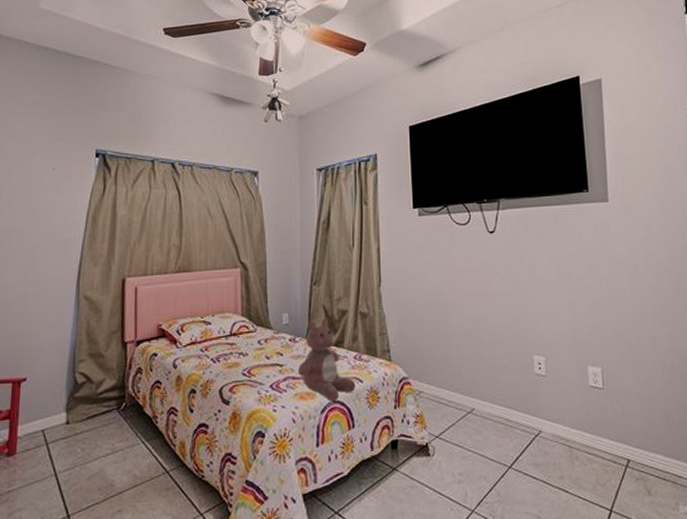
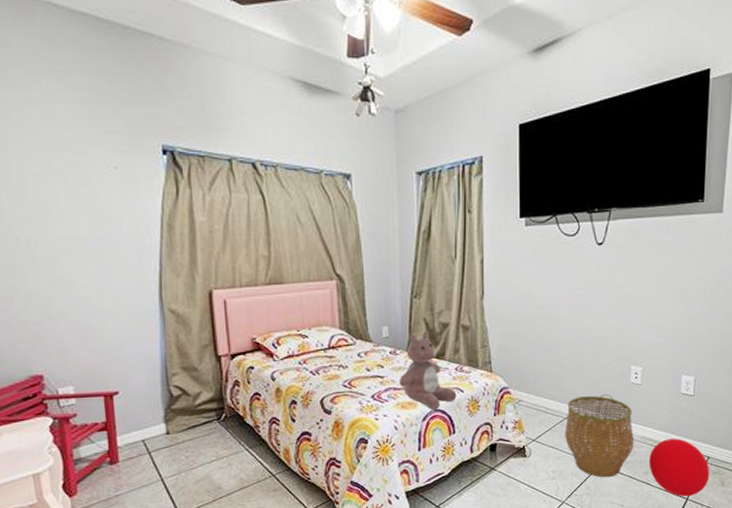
basket: none [469,386,545,481] -> present [564,394,635,477]
ball: none [563,437,633,508] -> present [649,438,710,497]

